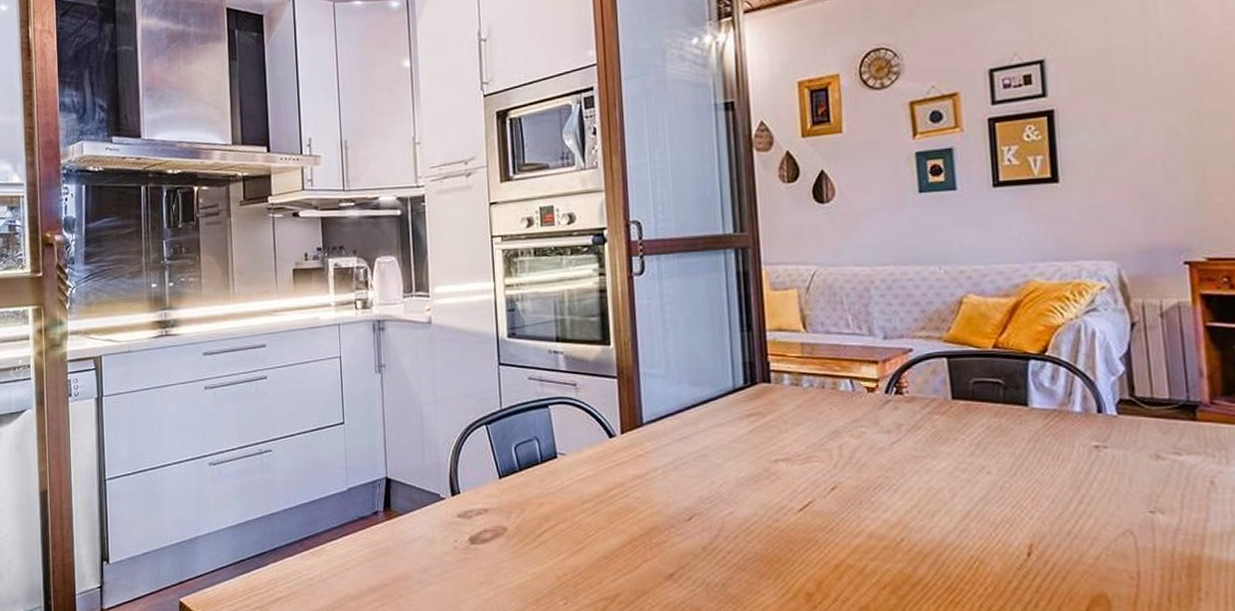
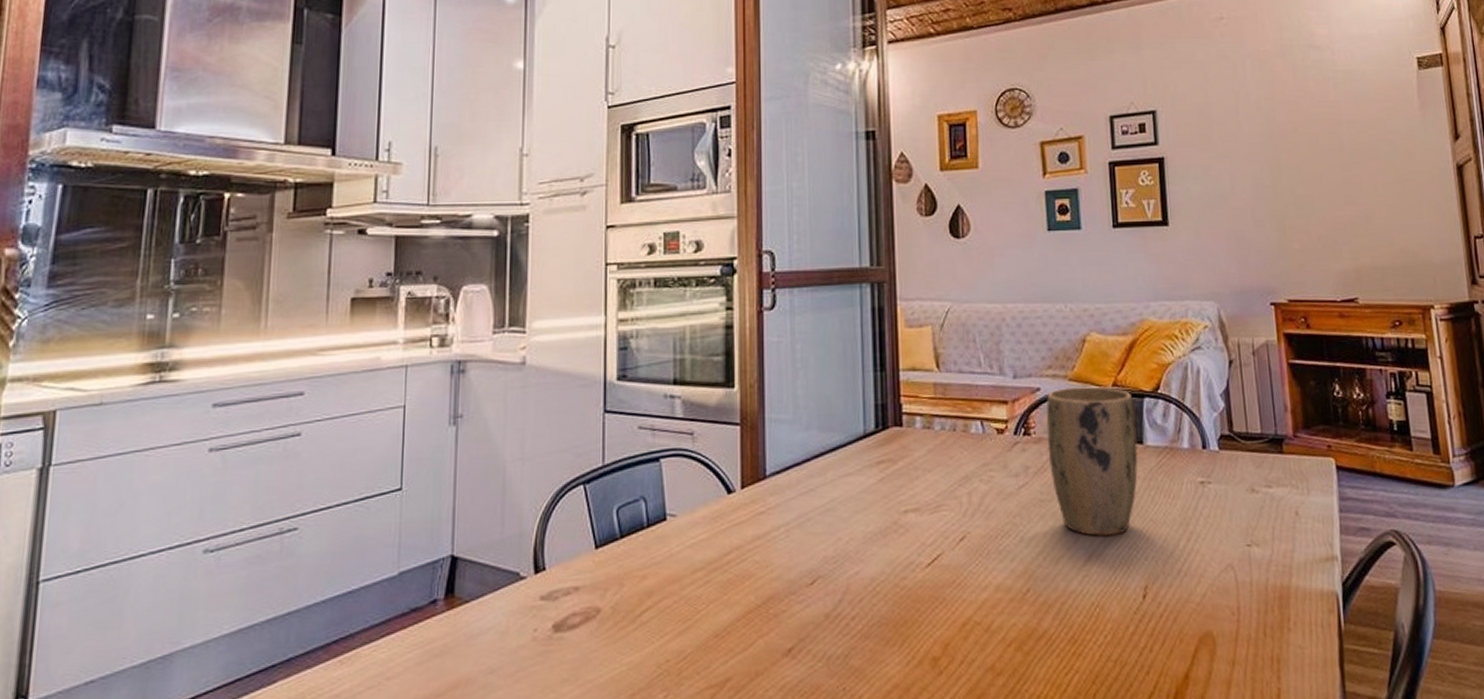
plant pot: none [919,348,1022,493] -> present [1046,386,1138,536]

